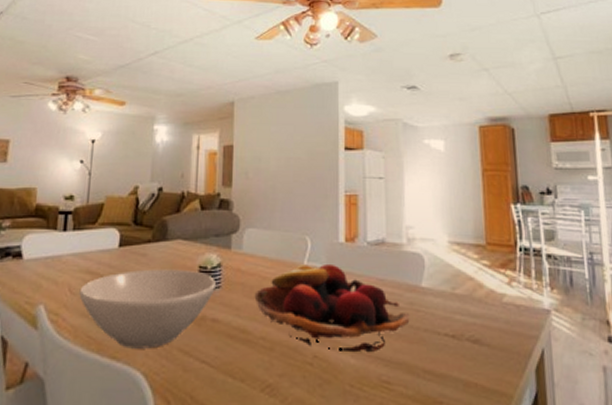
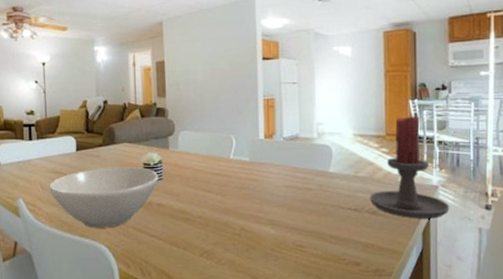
fruit basket: present [254,263,410,351] -> none [190,156,320,224]
candle holder: none [469,223,566,352] -> present [369,116,450,219]

